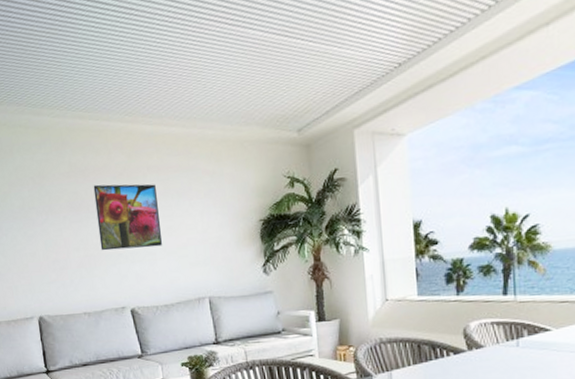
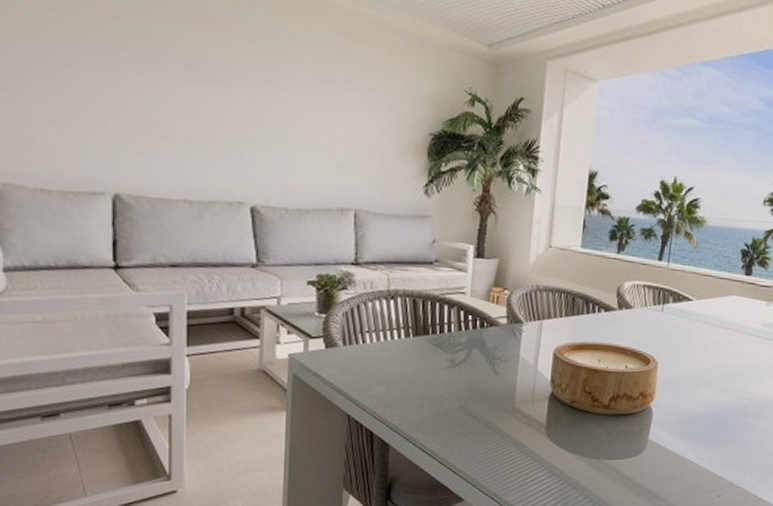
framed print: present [93,184,162,251] -> none [220,41,308,138]

